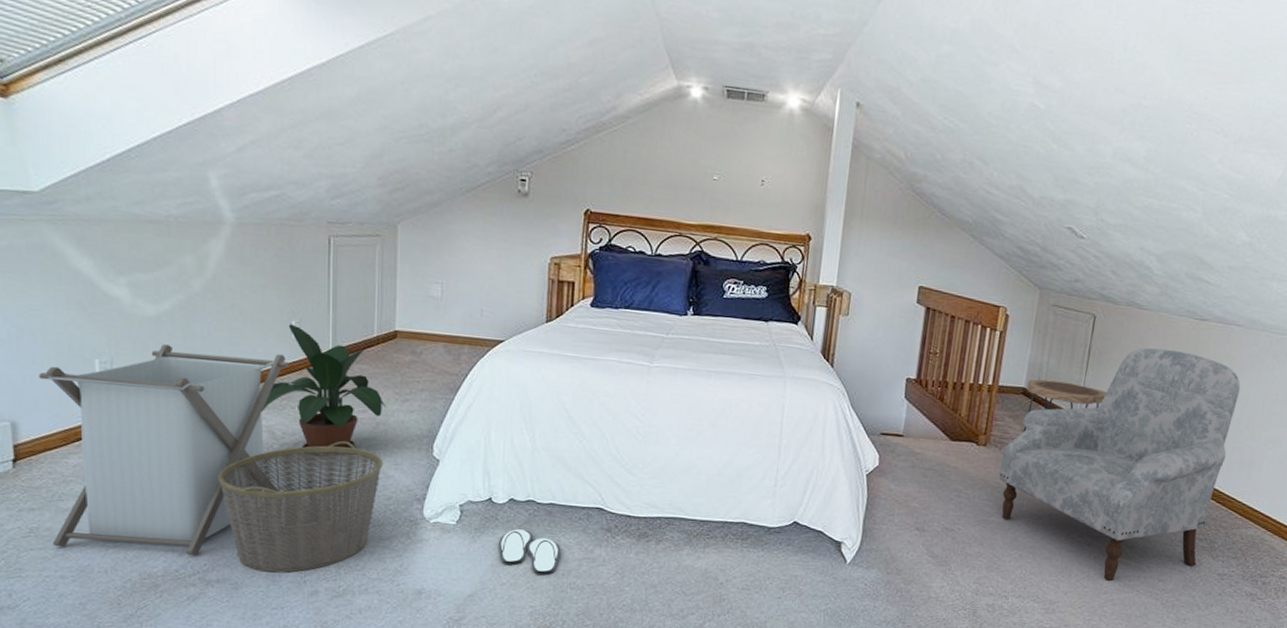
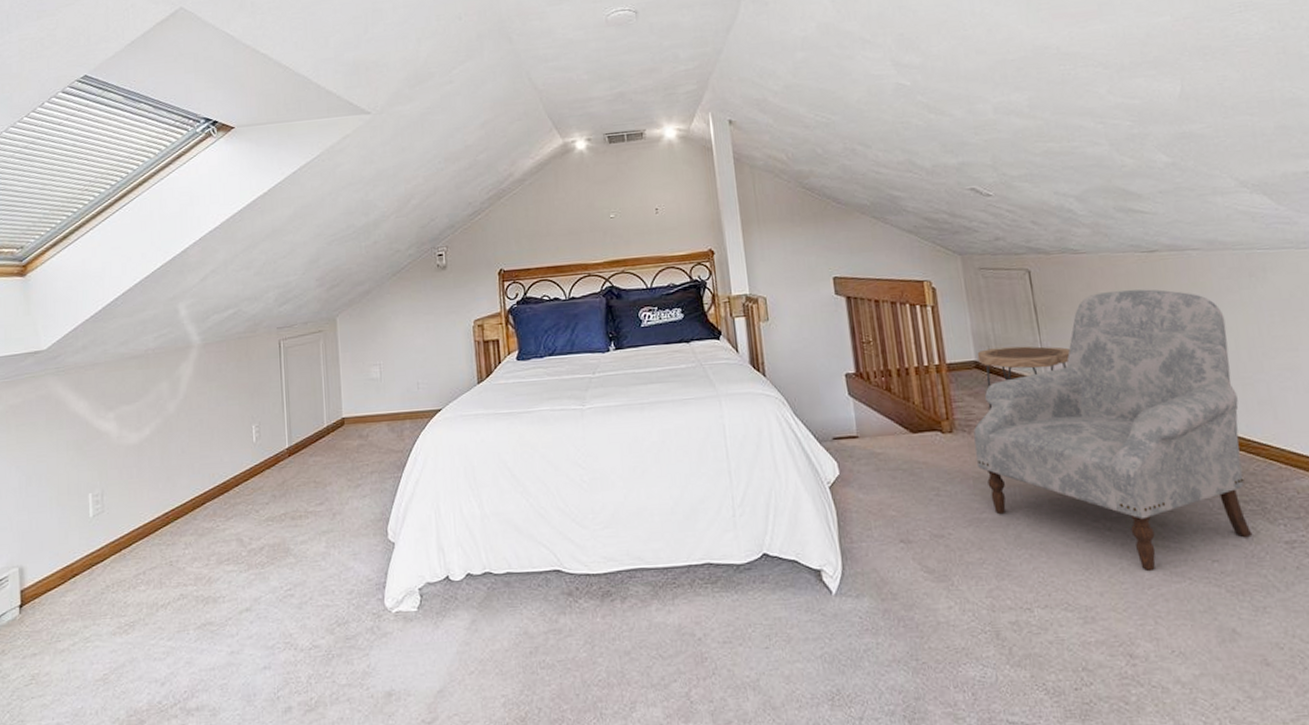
laundry basket: present [39,344,289,556] -> none [43,460,253,692]
basket: present [218,440,383,573] -> none [194,537,343,692]
potted plant: present [261,324,386,457] -> none [229,429,341,557]
slippers: present [499,529,561,575] -> none [462,606,525,657]

